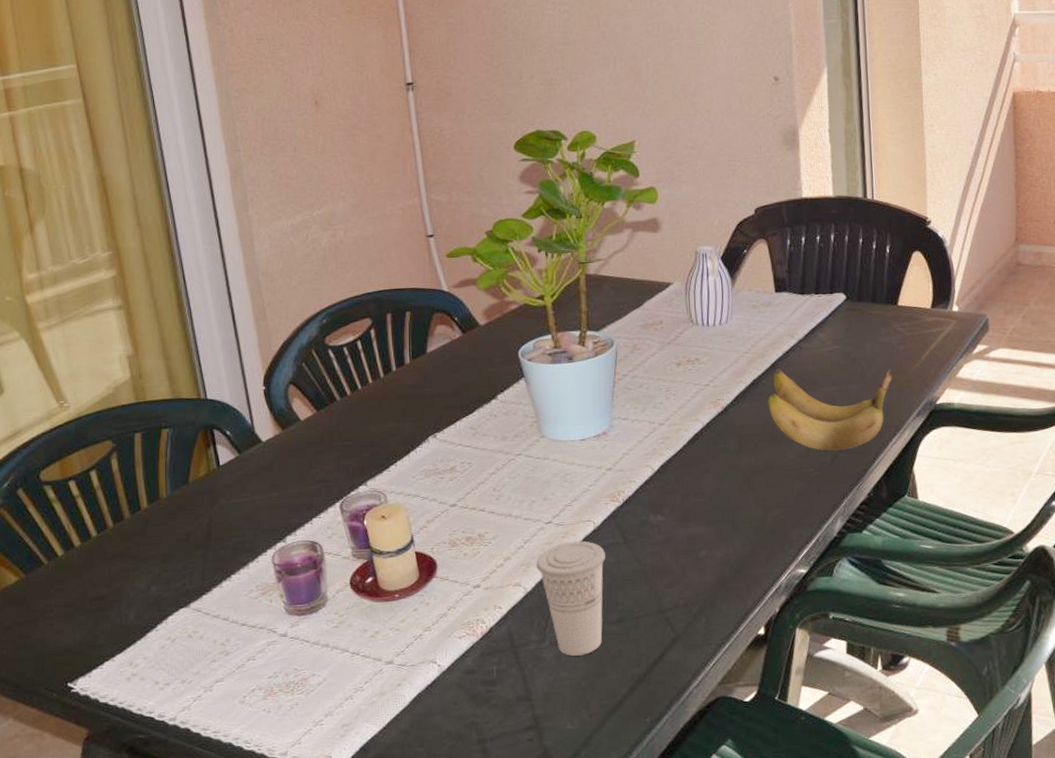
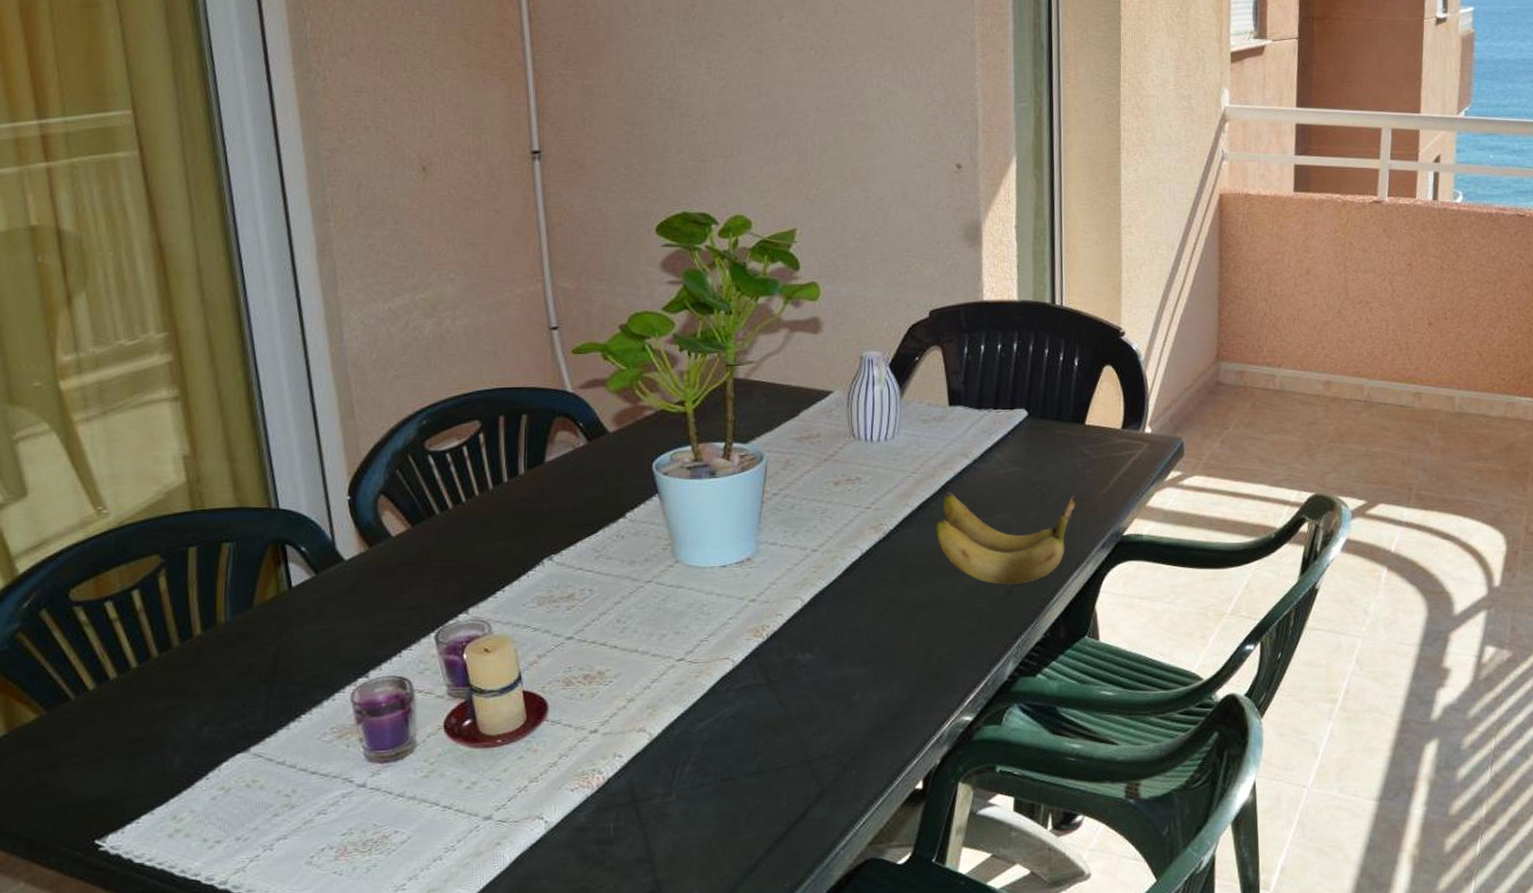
cup: present [536,541,605,656] -> none [664,681,745,812]

